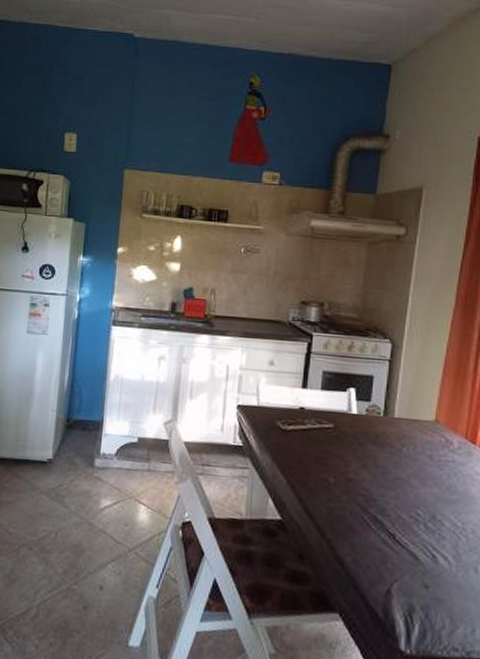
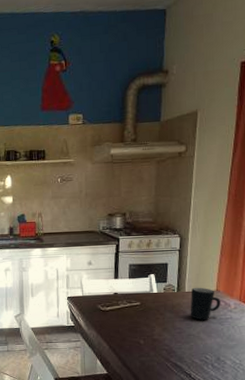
mug: none [399,412,440,460] -> present [190,287,221,320]

